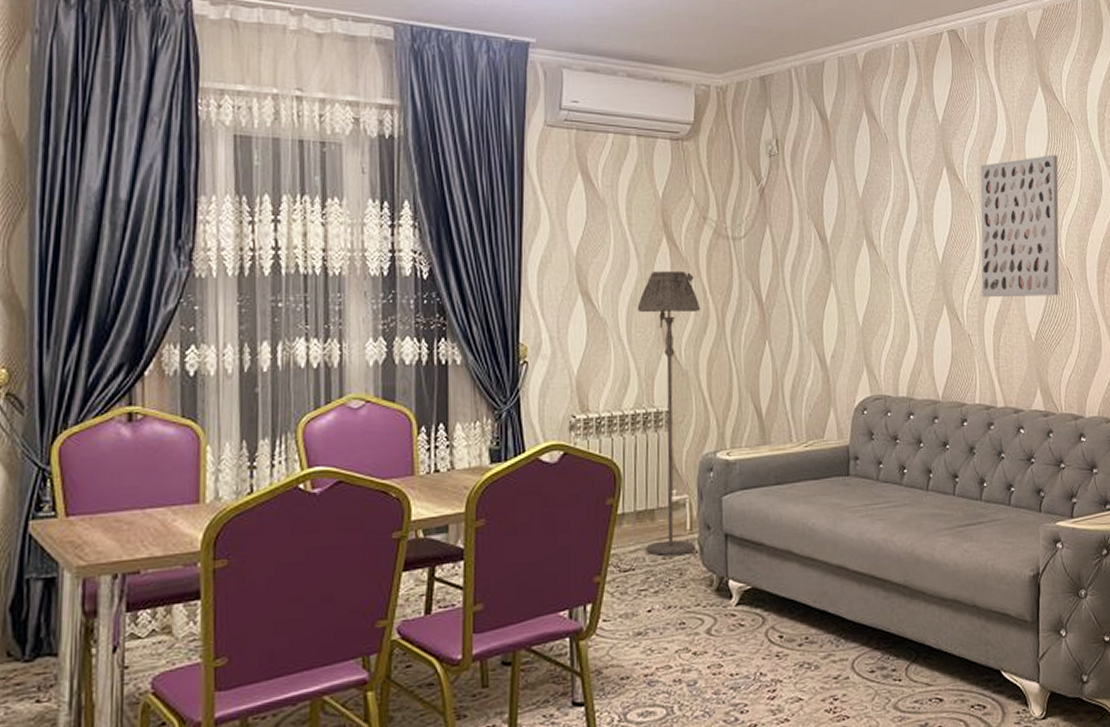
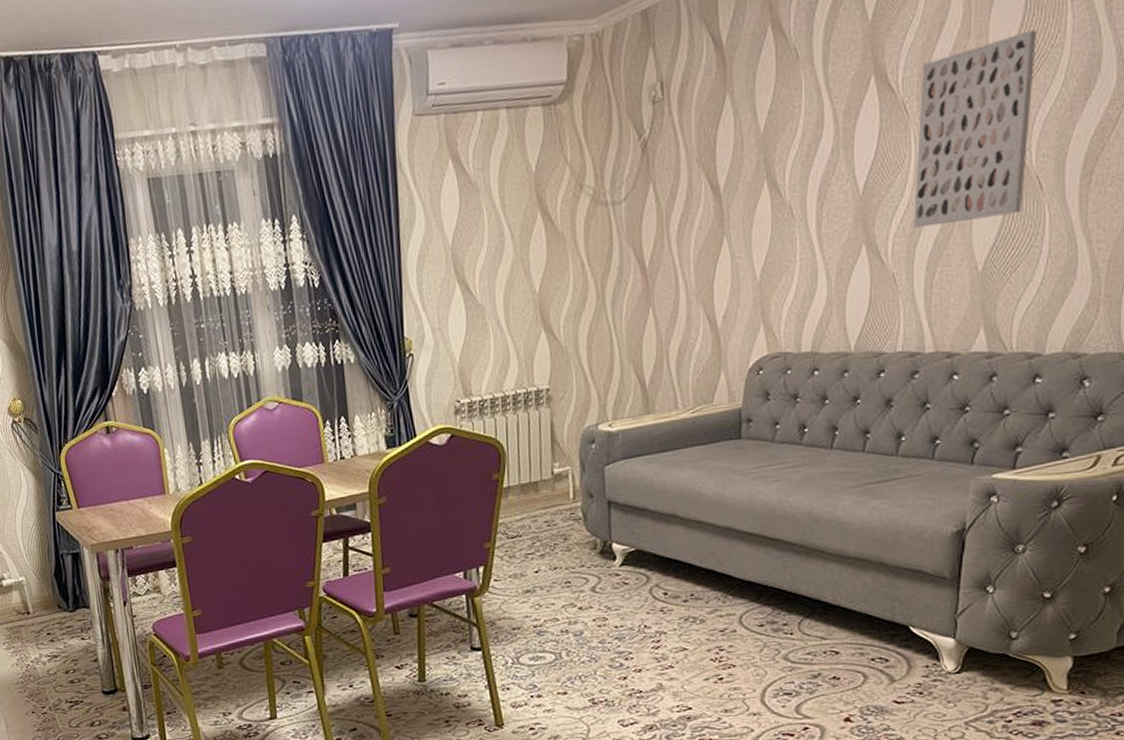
floor lamp: present [637,270,701,556] -> none [514,245,580,523]

